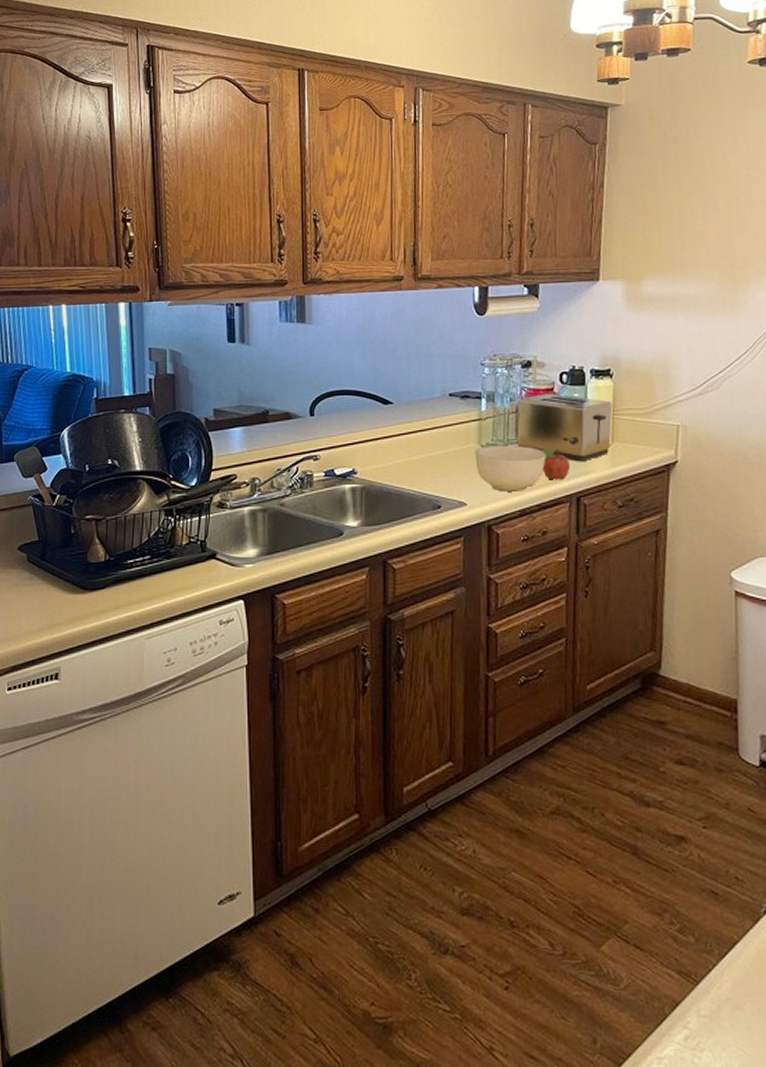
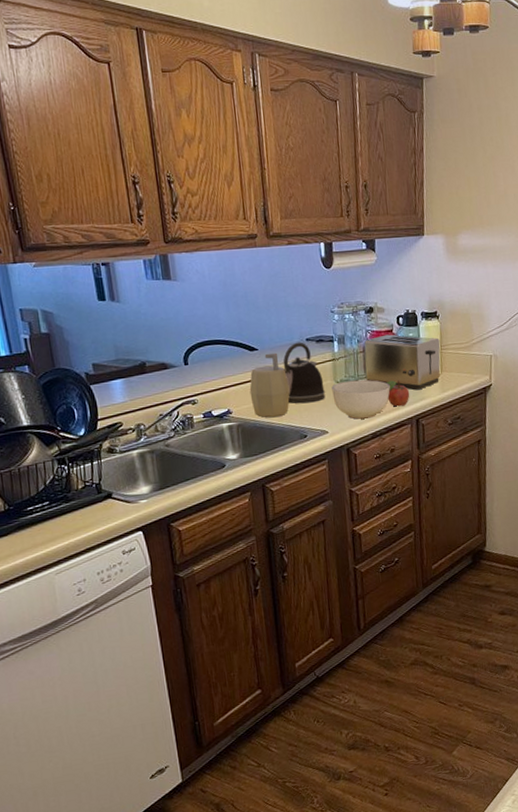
soap dispenser: none [379,407,425,482] -> present [249,352,290,418]
kettle: none [420,397,468,468] -> present [283,342,326,404]

